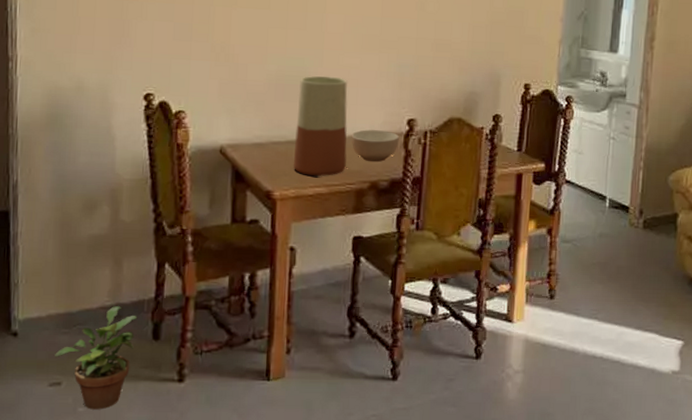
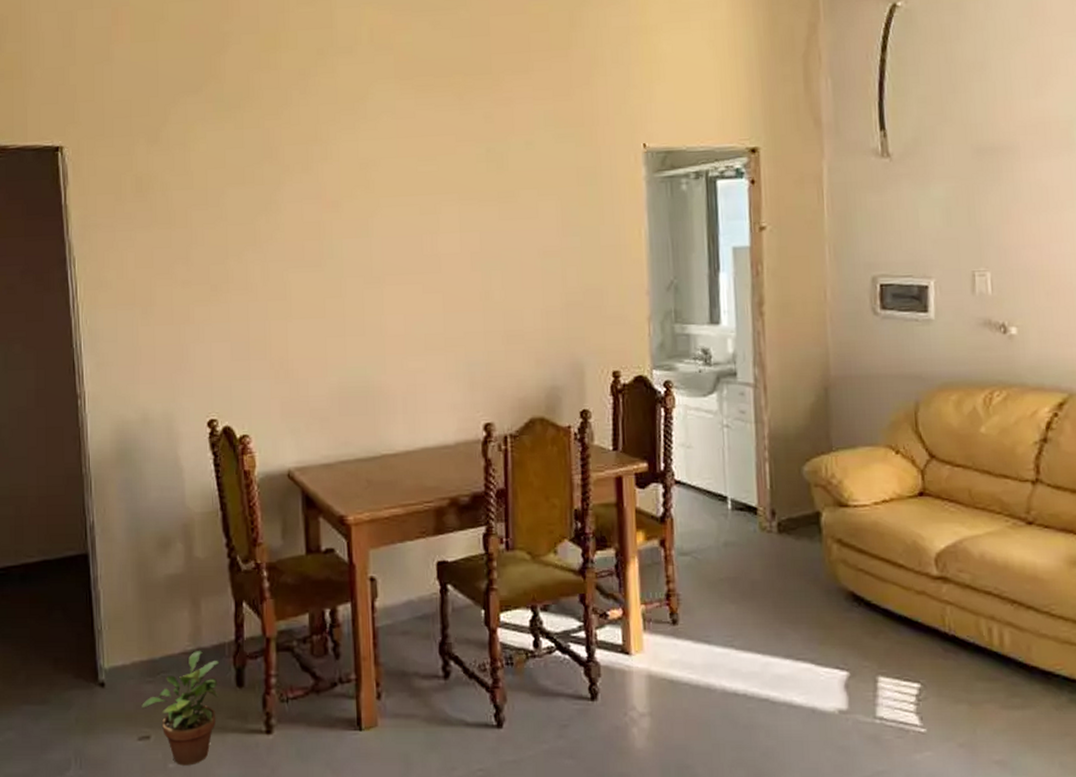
vase: present [294,75,348,177] -> none [363,383,422,497]
bowl: present [351,130,400,163] -> none [424,439,477,476]

